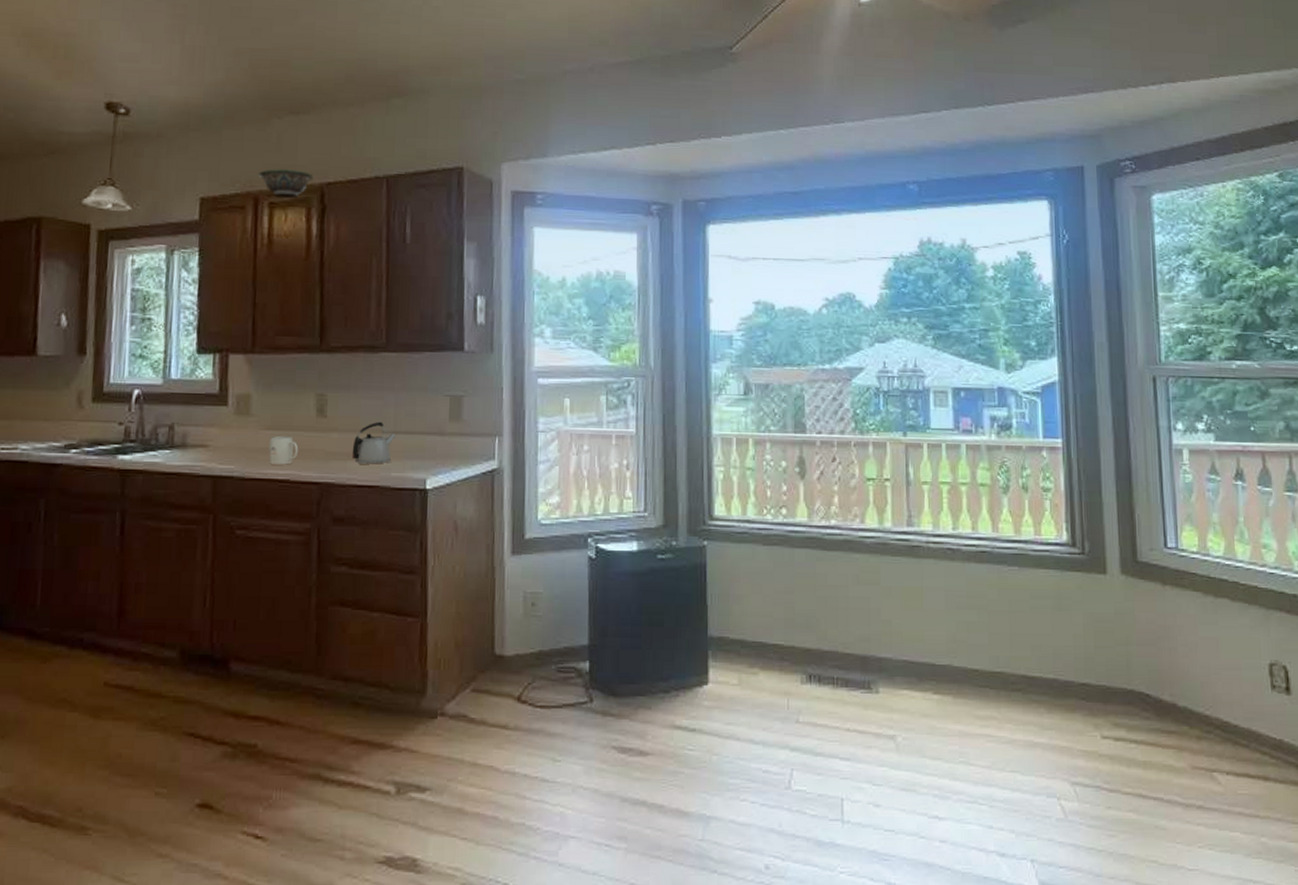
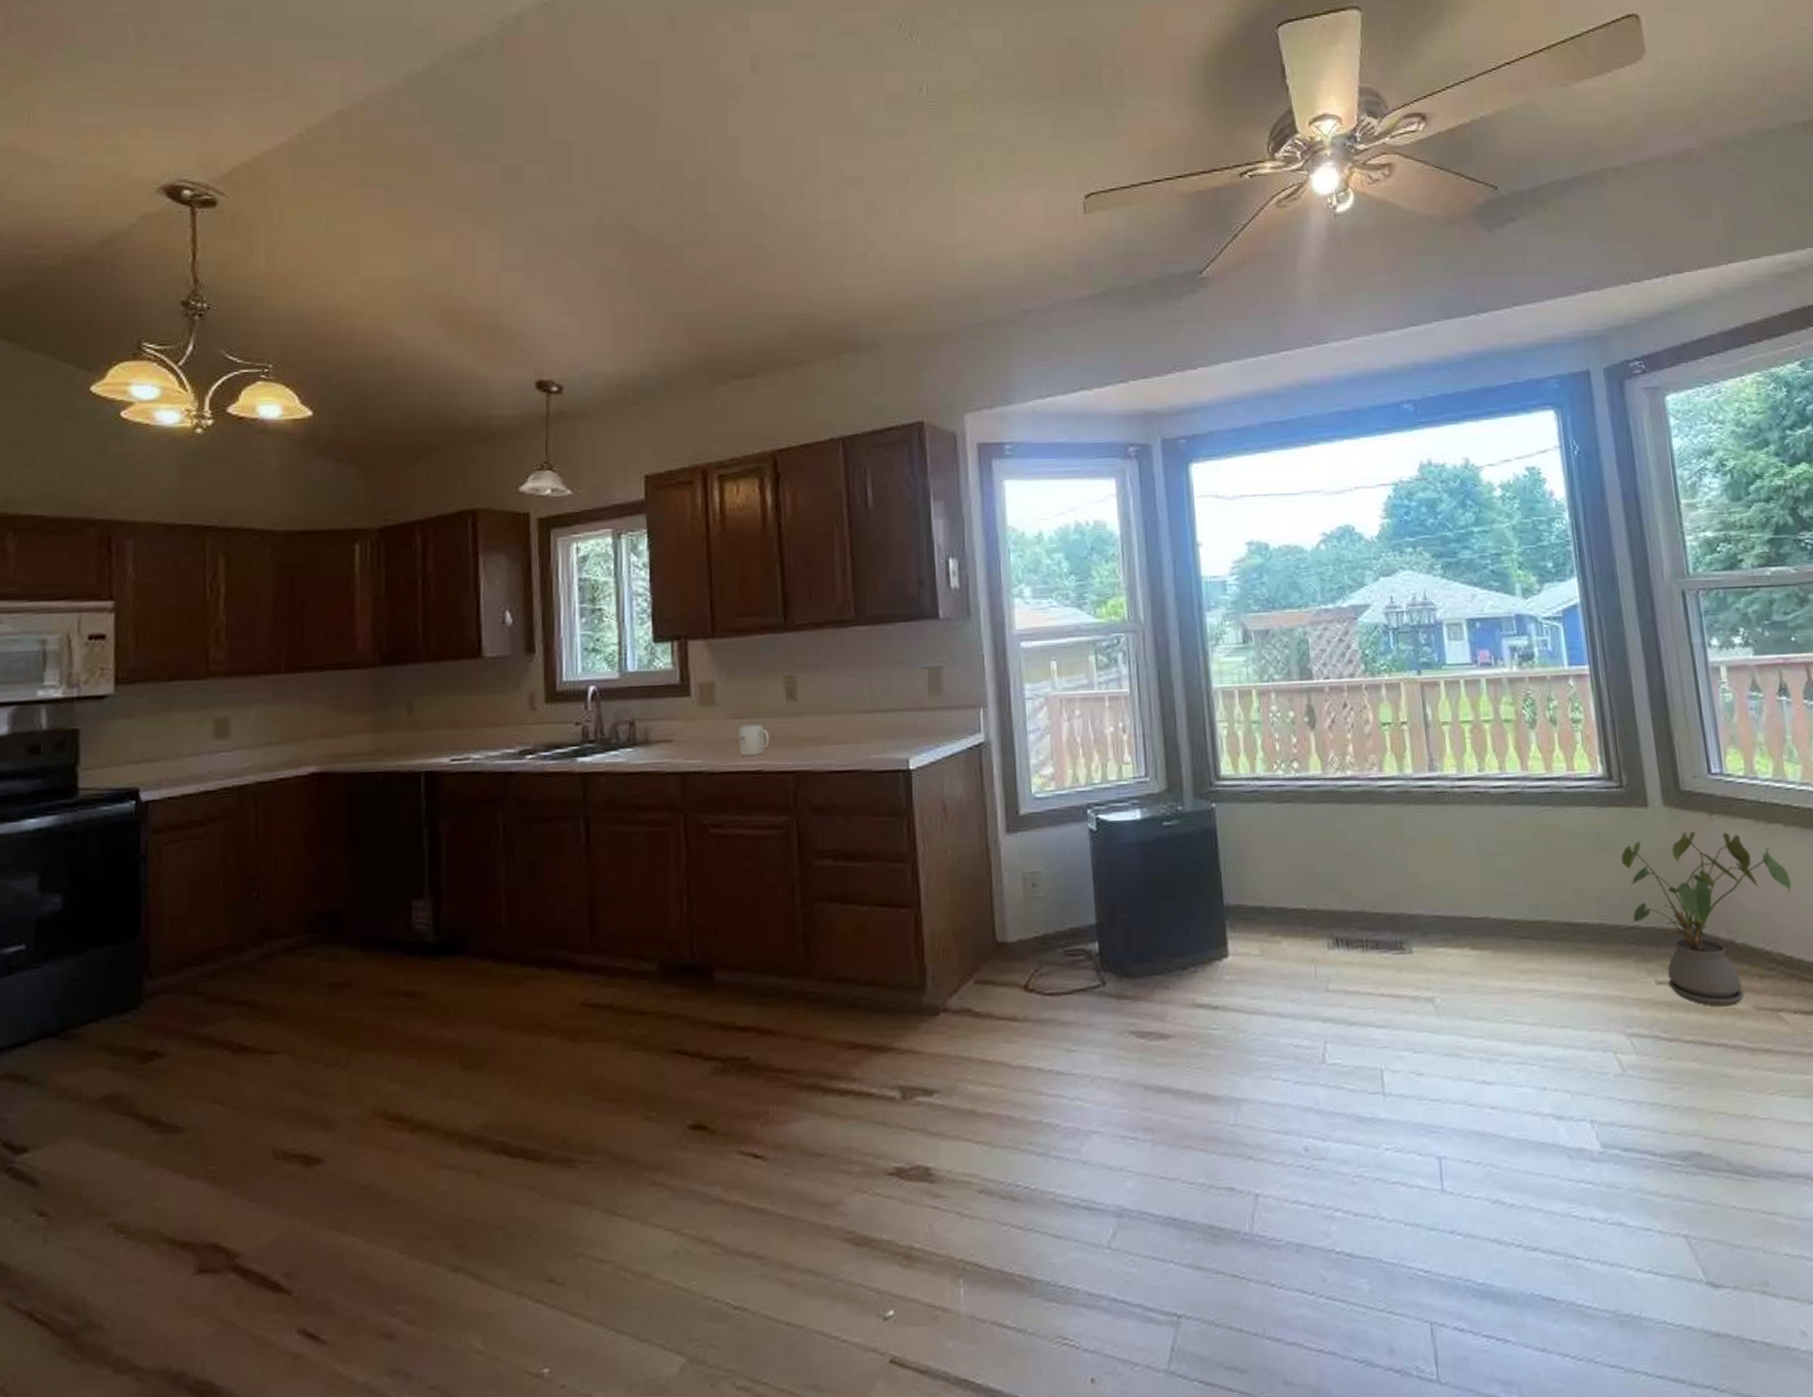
decorative bowl: present [258,169,314,199] -> none [704,438,764,470]
kettle: present [351,421,396,465] -> none [827,700,873,749]
house plant: none [1078,599,1233,764] -> present [1621,831,1792,1007]

